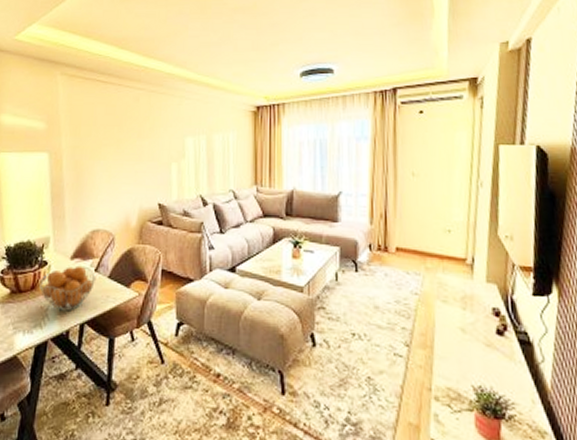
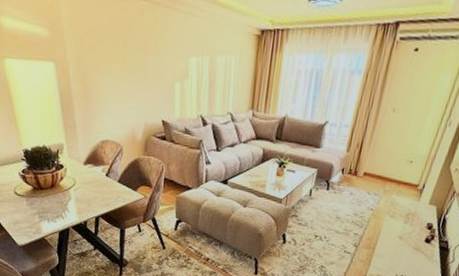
fruit basket: present [39,265,96,311] -> none [58,170,107,207]

